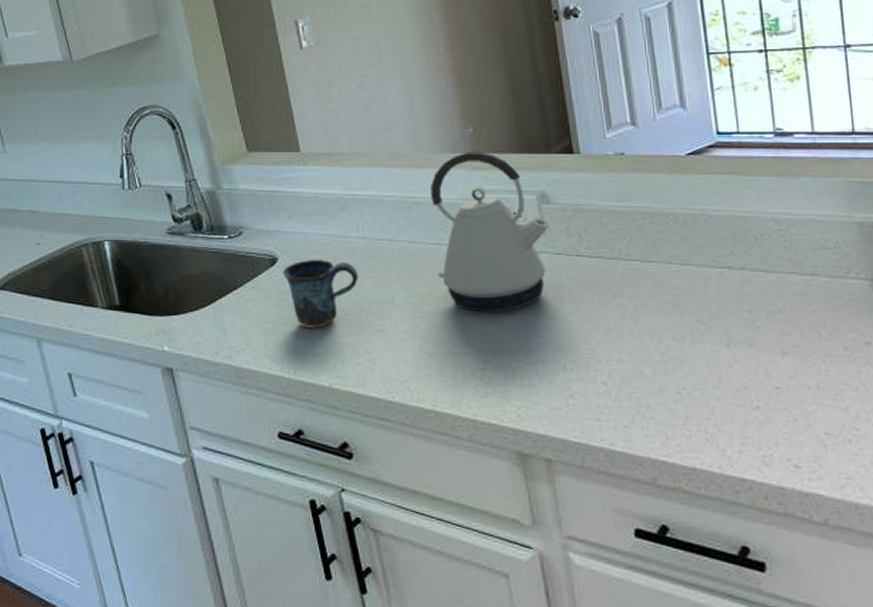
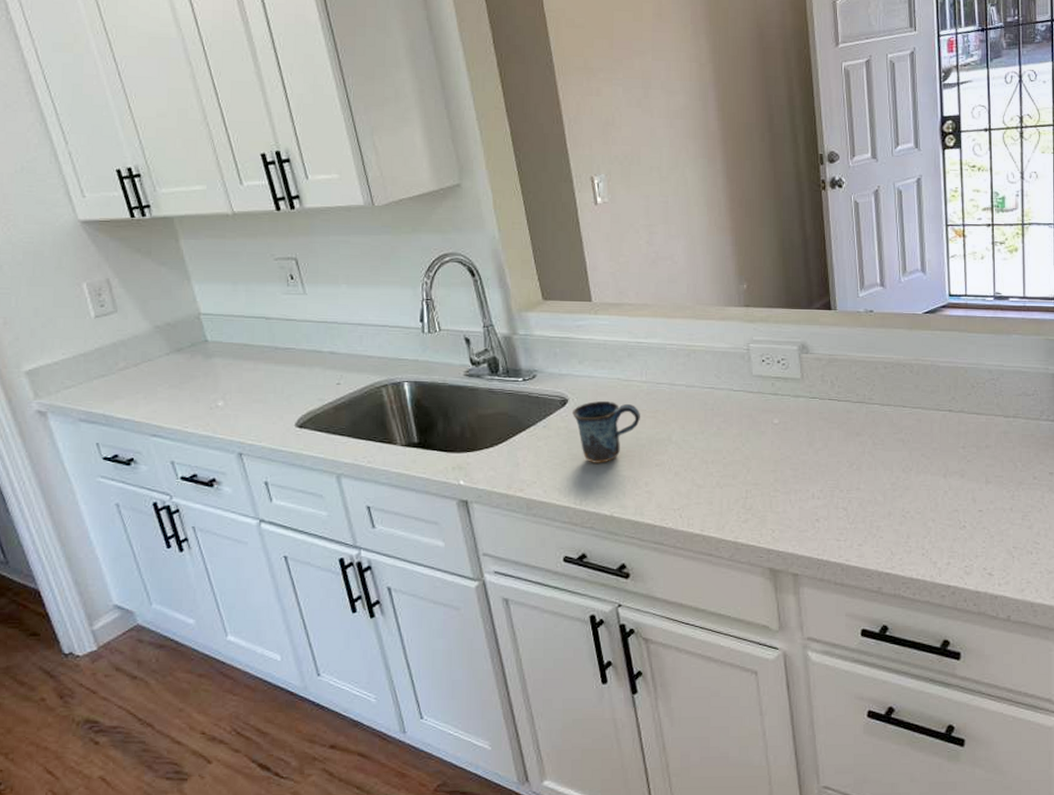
kettle: present [431,152,549,313] -> none [708,305,807,449]

